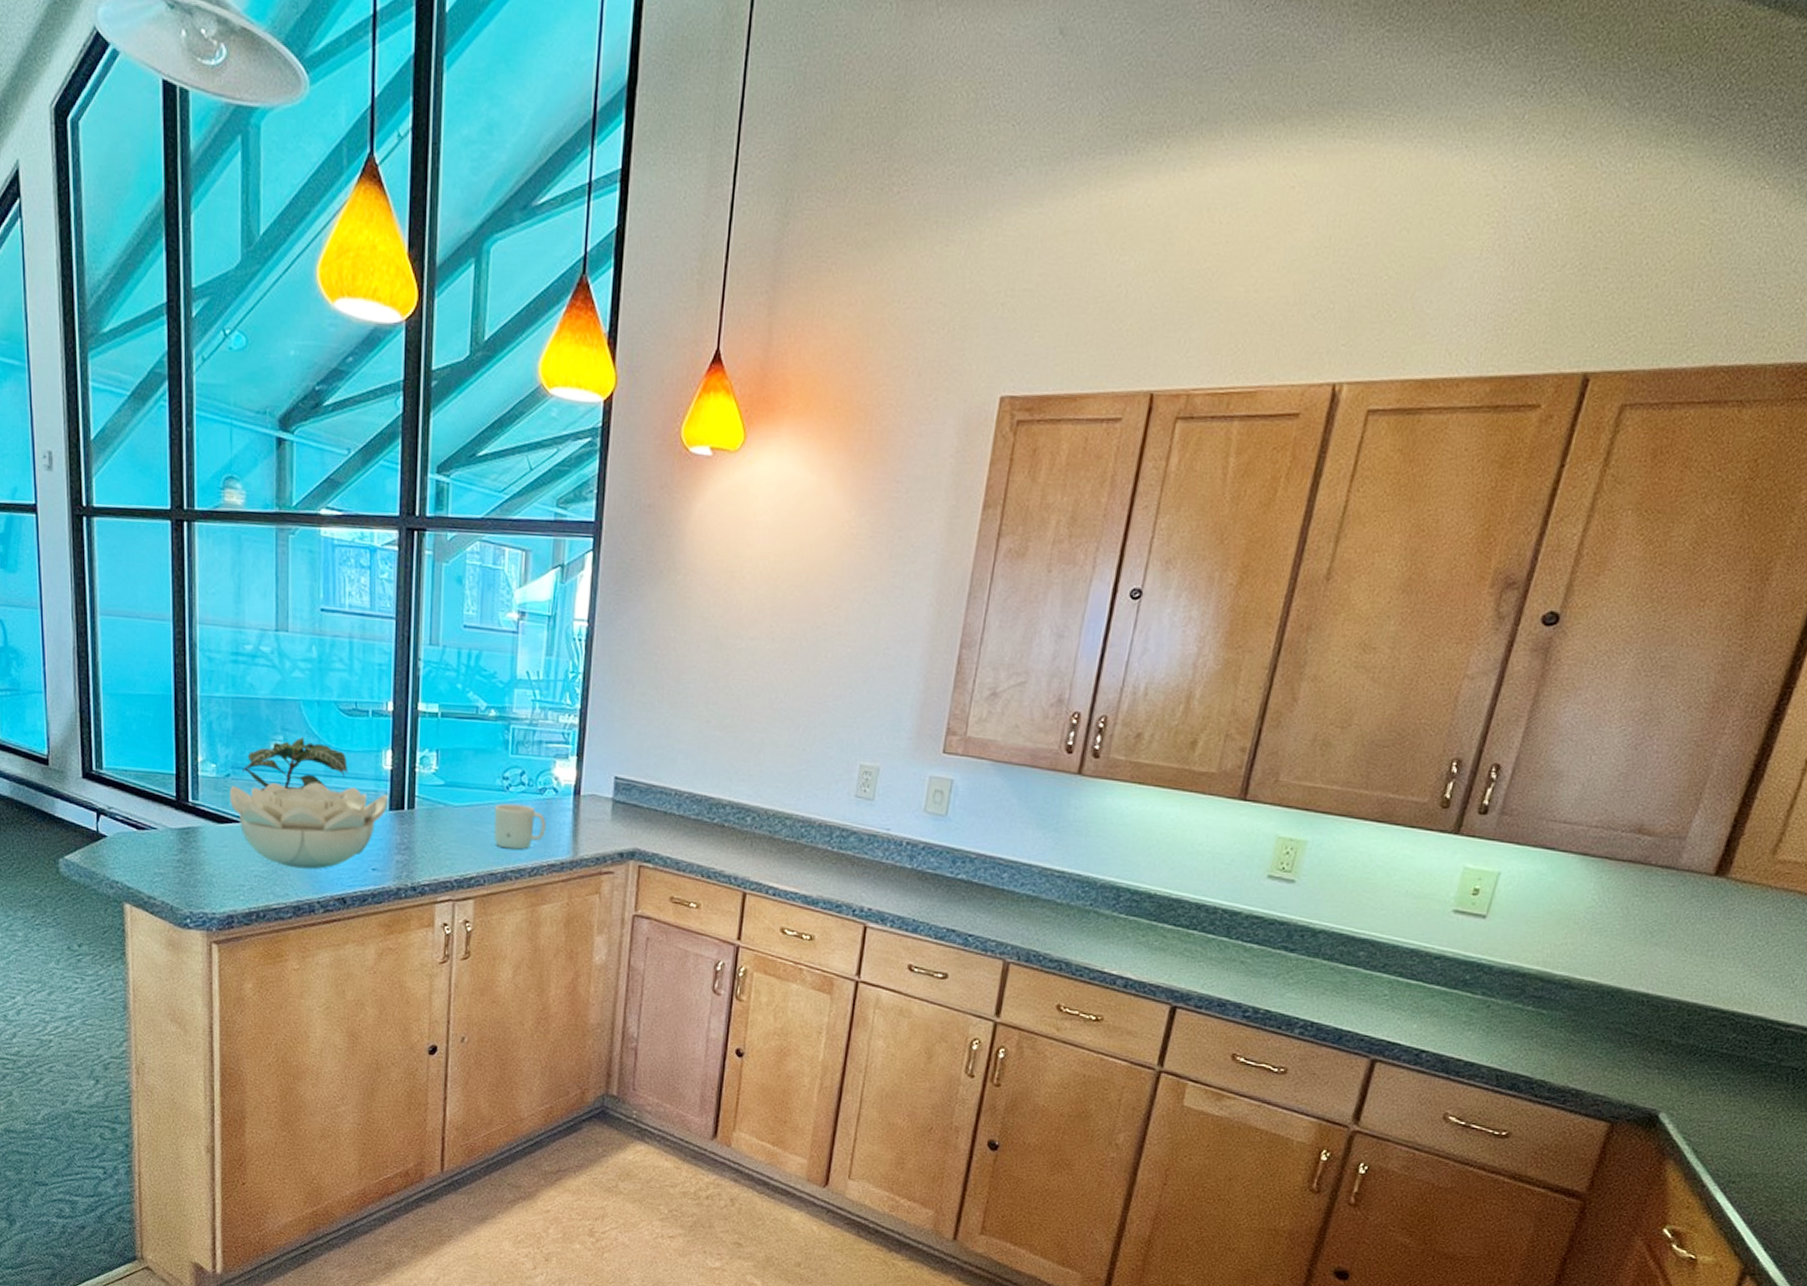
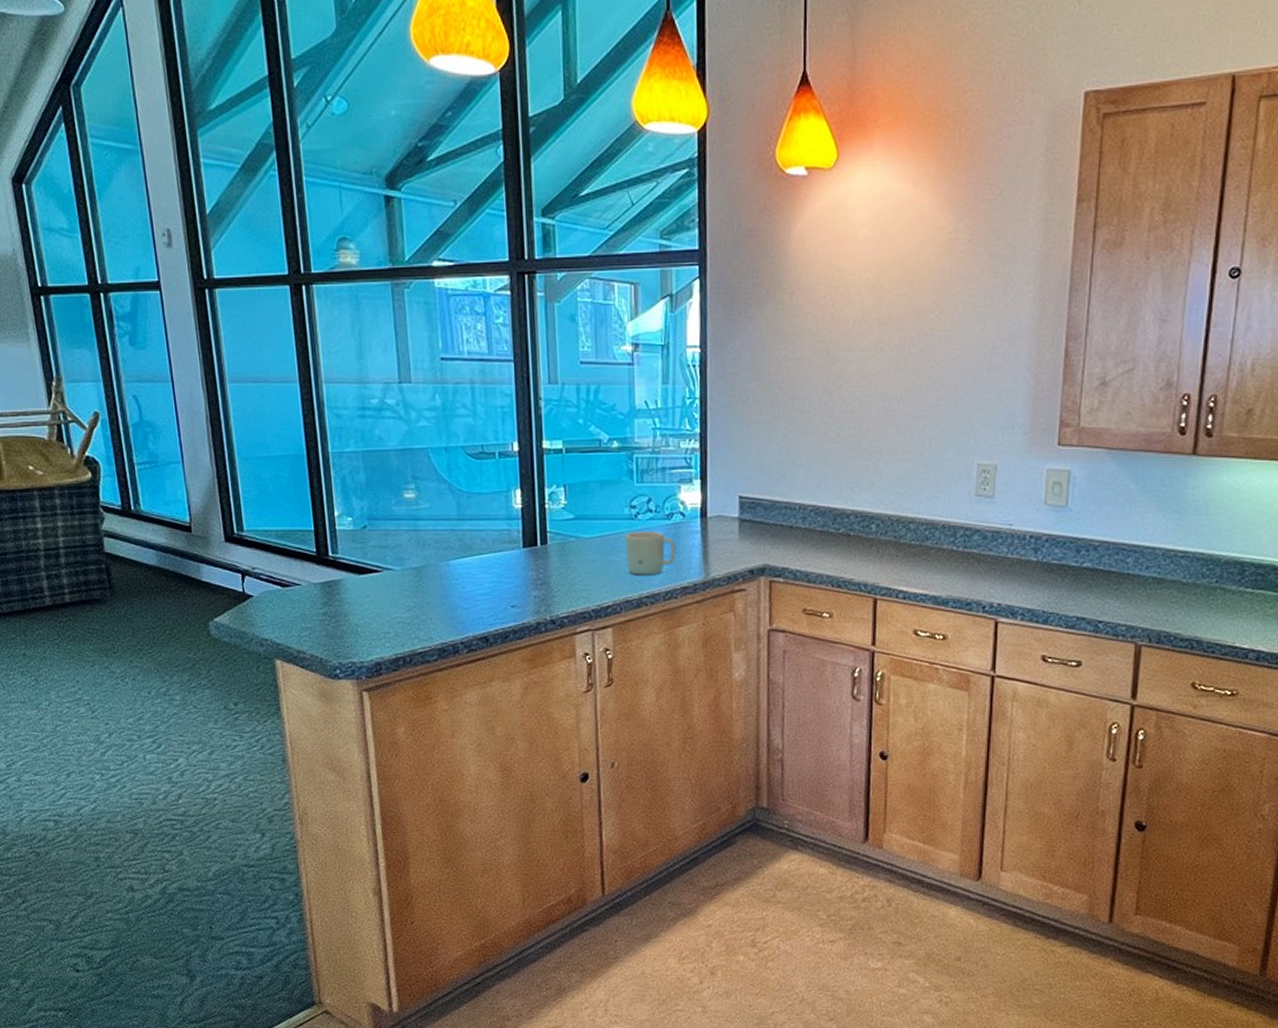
decorative bowl: present [230,782,388,869] -> none [367,526,521,612]
potted plant: present [241,736,349,791] -> none [377,483,481,539]

